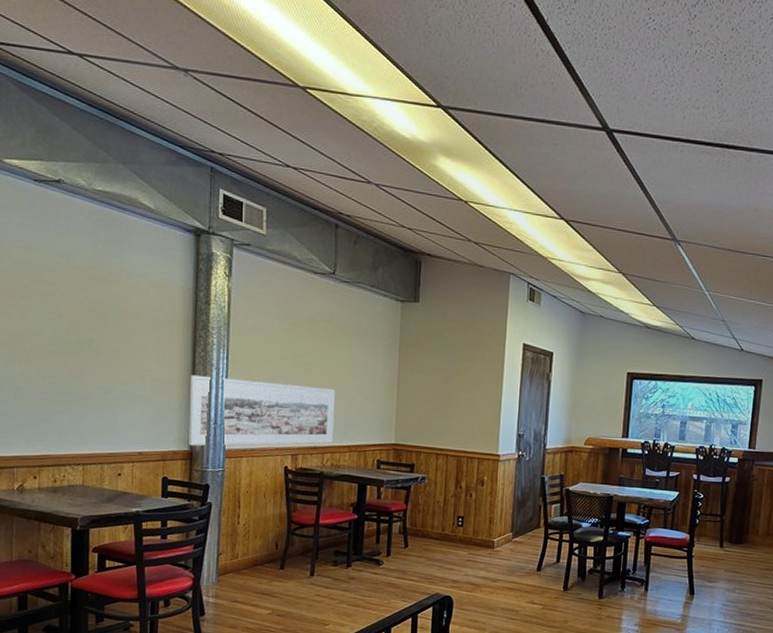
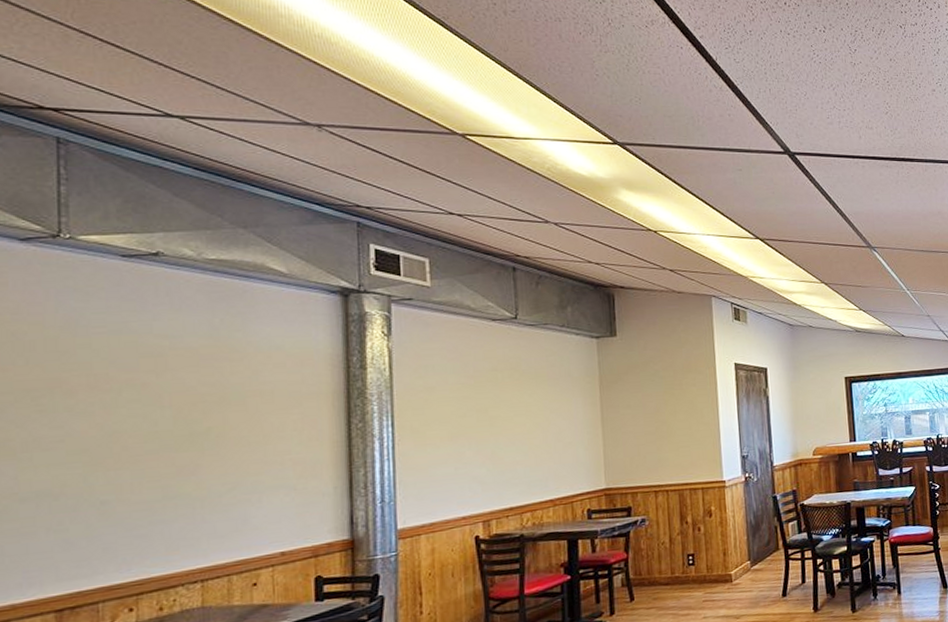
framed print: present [189,375,335,446] -> none [345,440,533,533]

